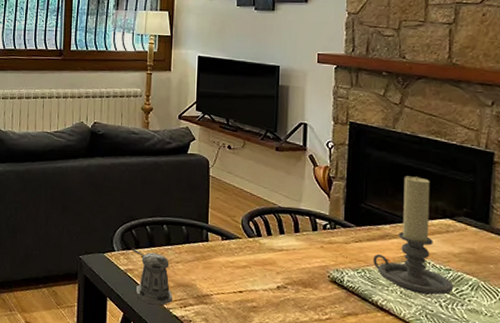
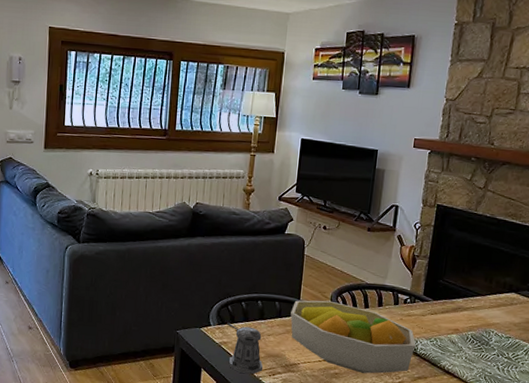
fruit bowl: none [199,225,342,308] -> present [290,300,416,374]
candle holder: present [373,176,454,295] -> none [445,254,511,360]

